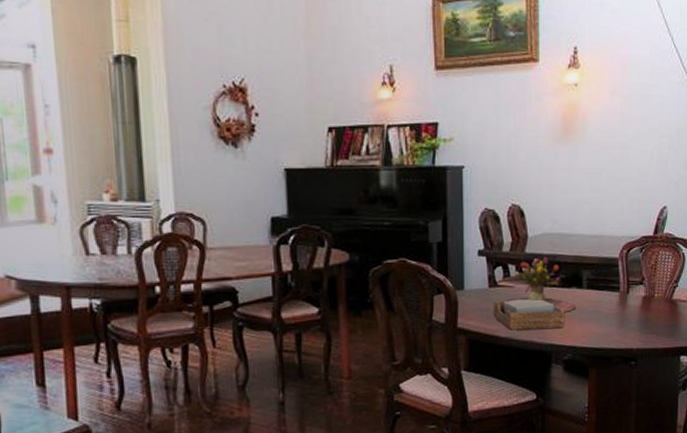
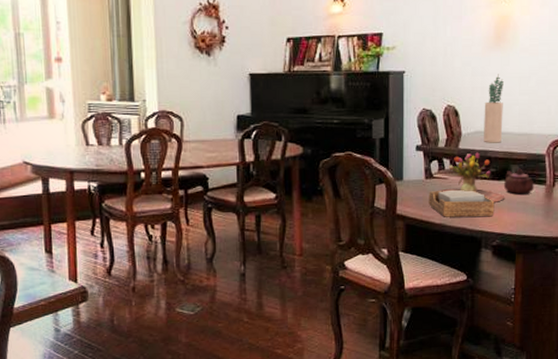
vase: none [552,169,573,247] -> present [484,74,504,143]
teapot: none [574,274,607,303] -> present [503,168,534,195]

